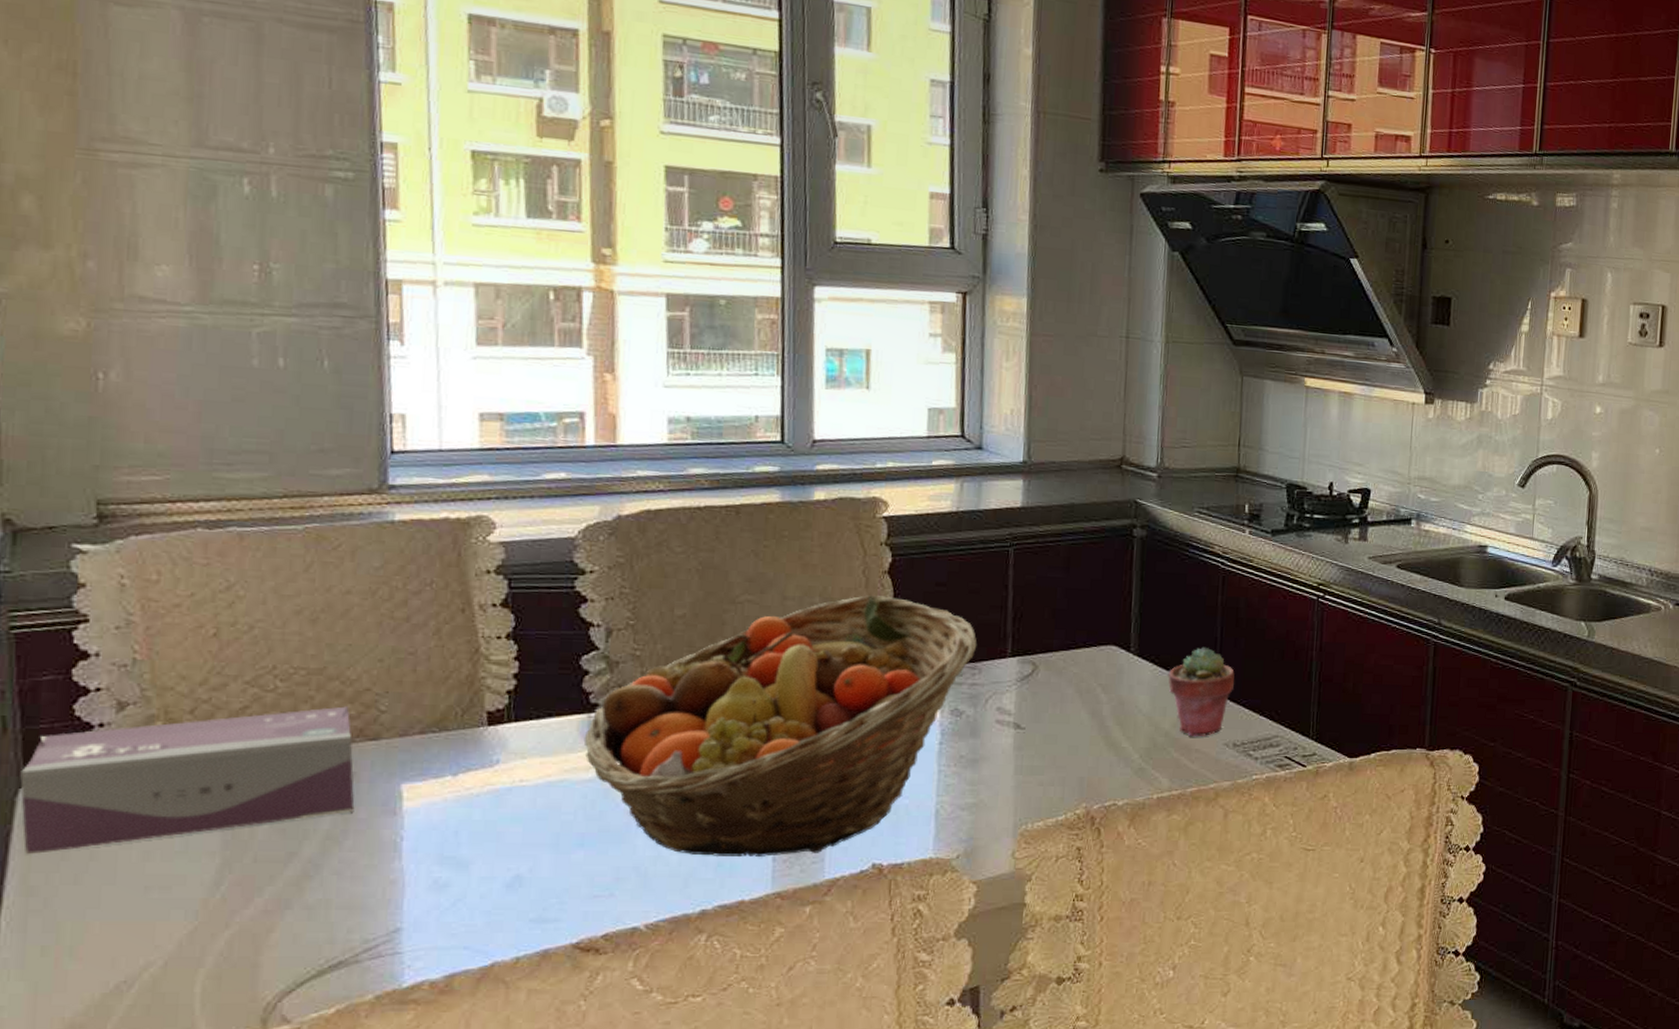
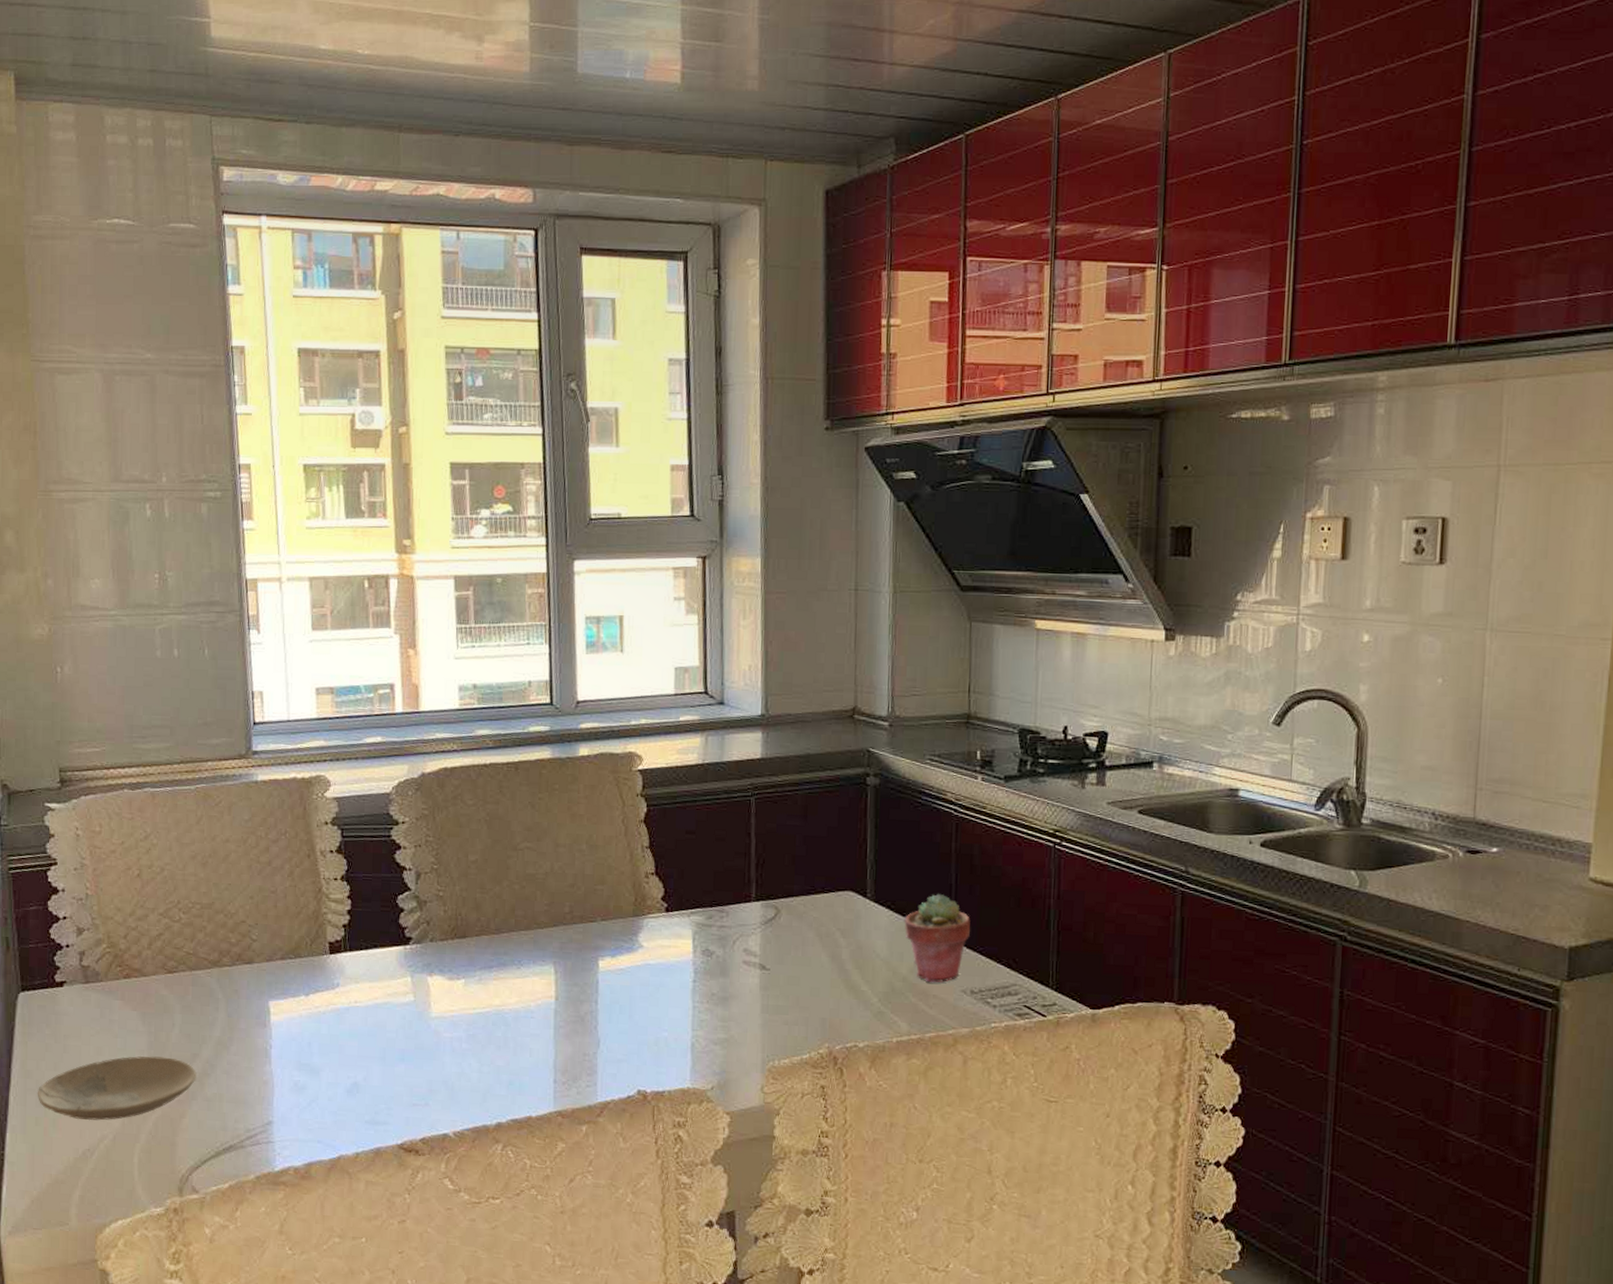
tissue box: present [20,706,355,855] -> none [18,935,237,1046]
plate: none [46,858,295,945] -> present [38,1056,198,1121]
fruit basket: present [583,595,978,857] -> none [401,842,725,1078]

